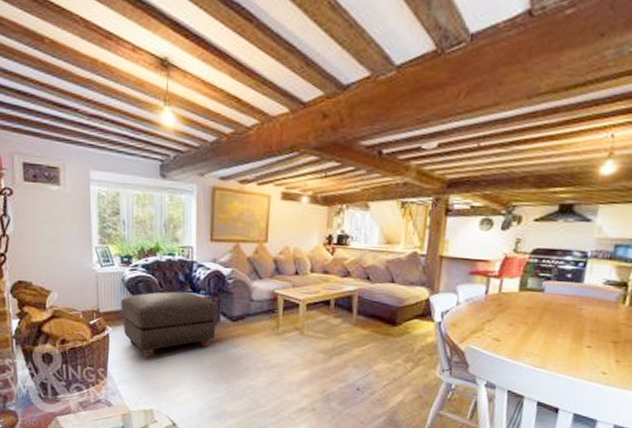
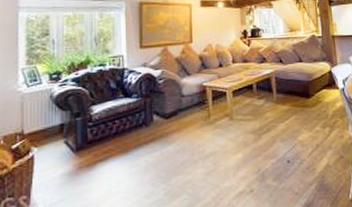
ottoman: present [121,291,218,359] -> none [48,98,151,174]

